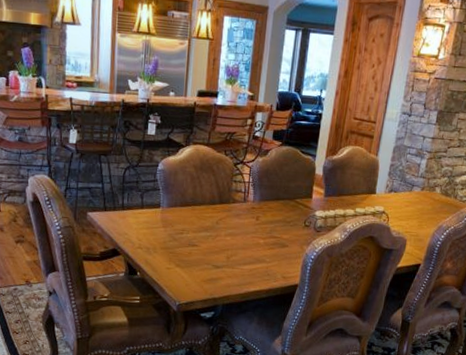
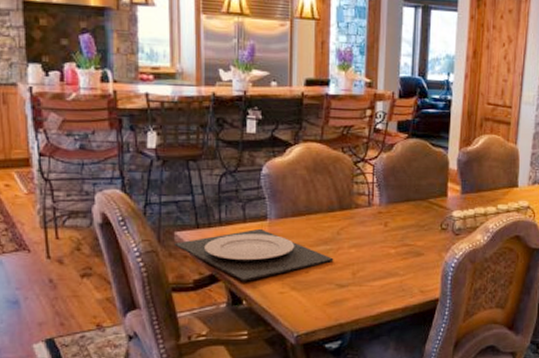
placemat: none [87,214,212,257] -> present [175,228,334,282]

